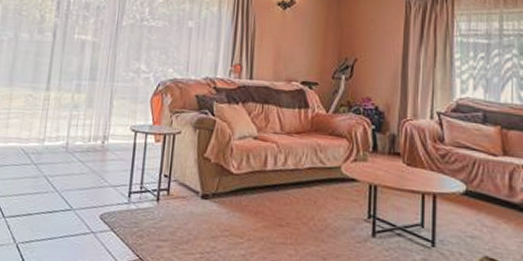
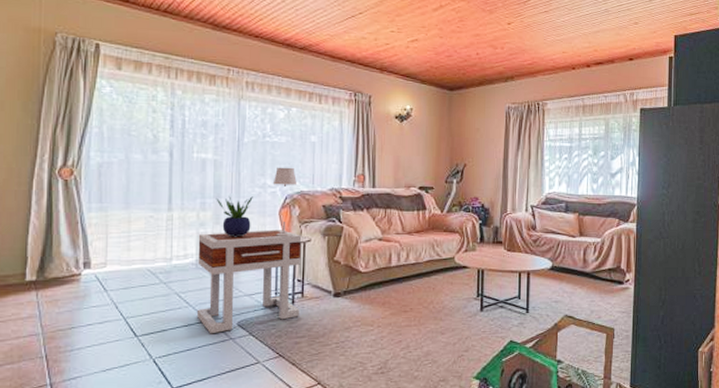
side table: none [61,116,172,225] -> present [196,229,302,334]
potted plant: none [91,79,126,123] -> present [216,196,253,237]
table lamp: none [145,52,172,127] -> present [272,167,298,237]

